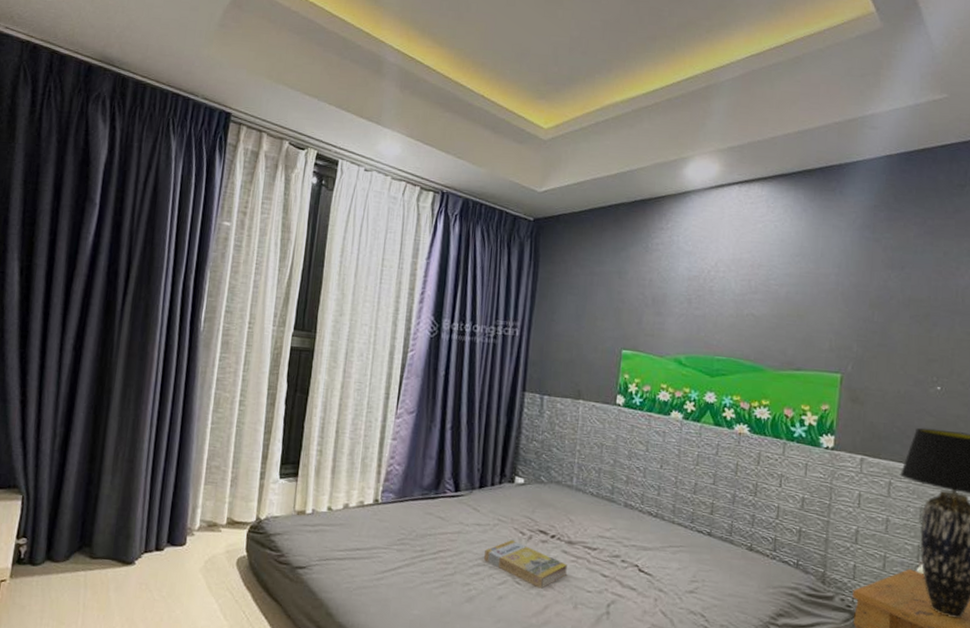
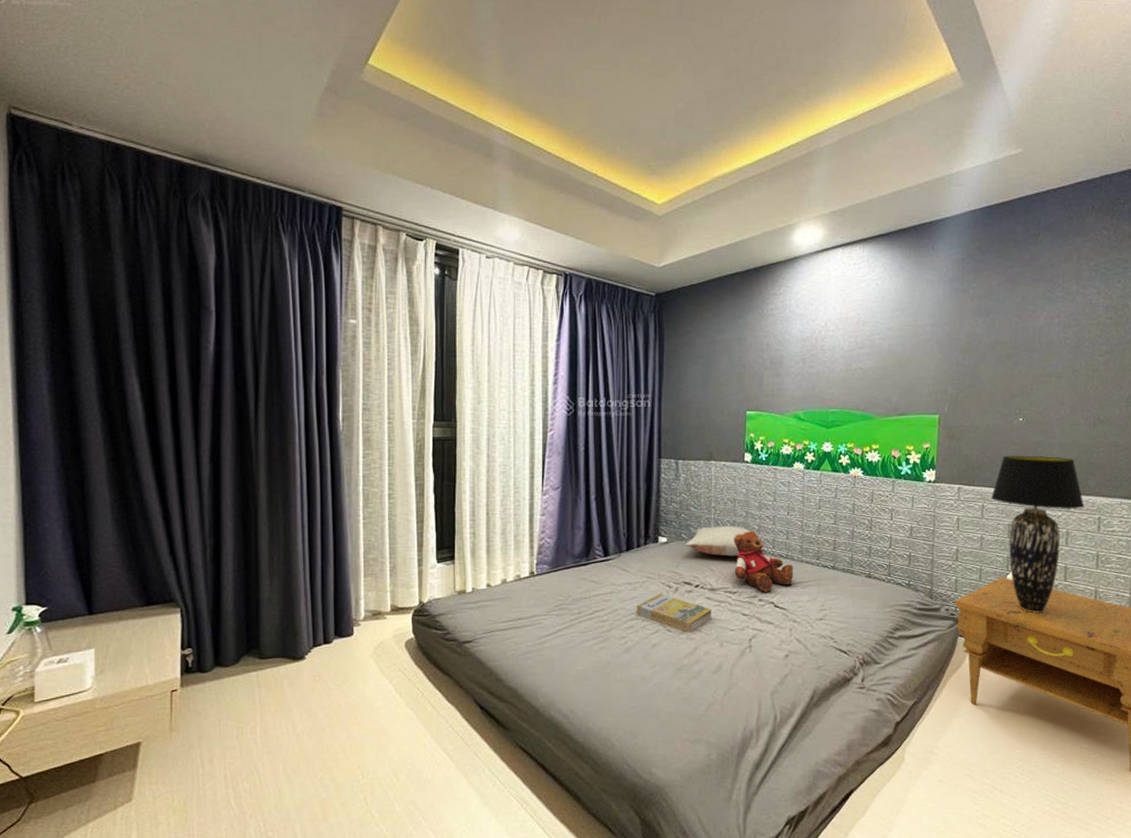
pillow: none [544,471,625,509] -> present [686,525,758,557]
teddy bear: none [596,481,663,553] -> present [733,531,793,592]

